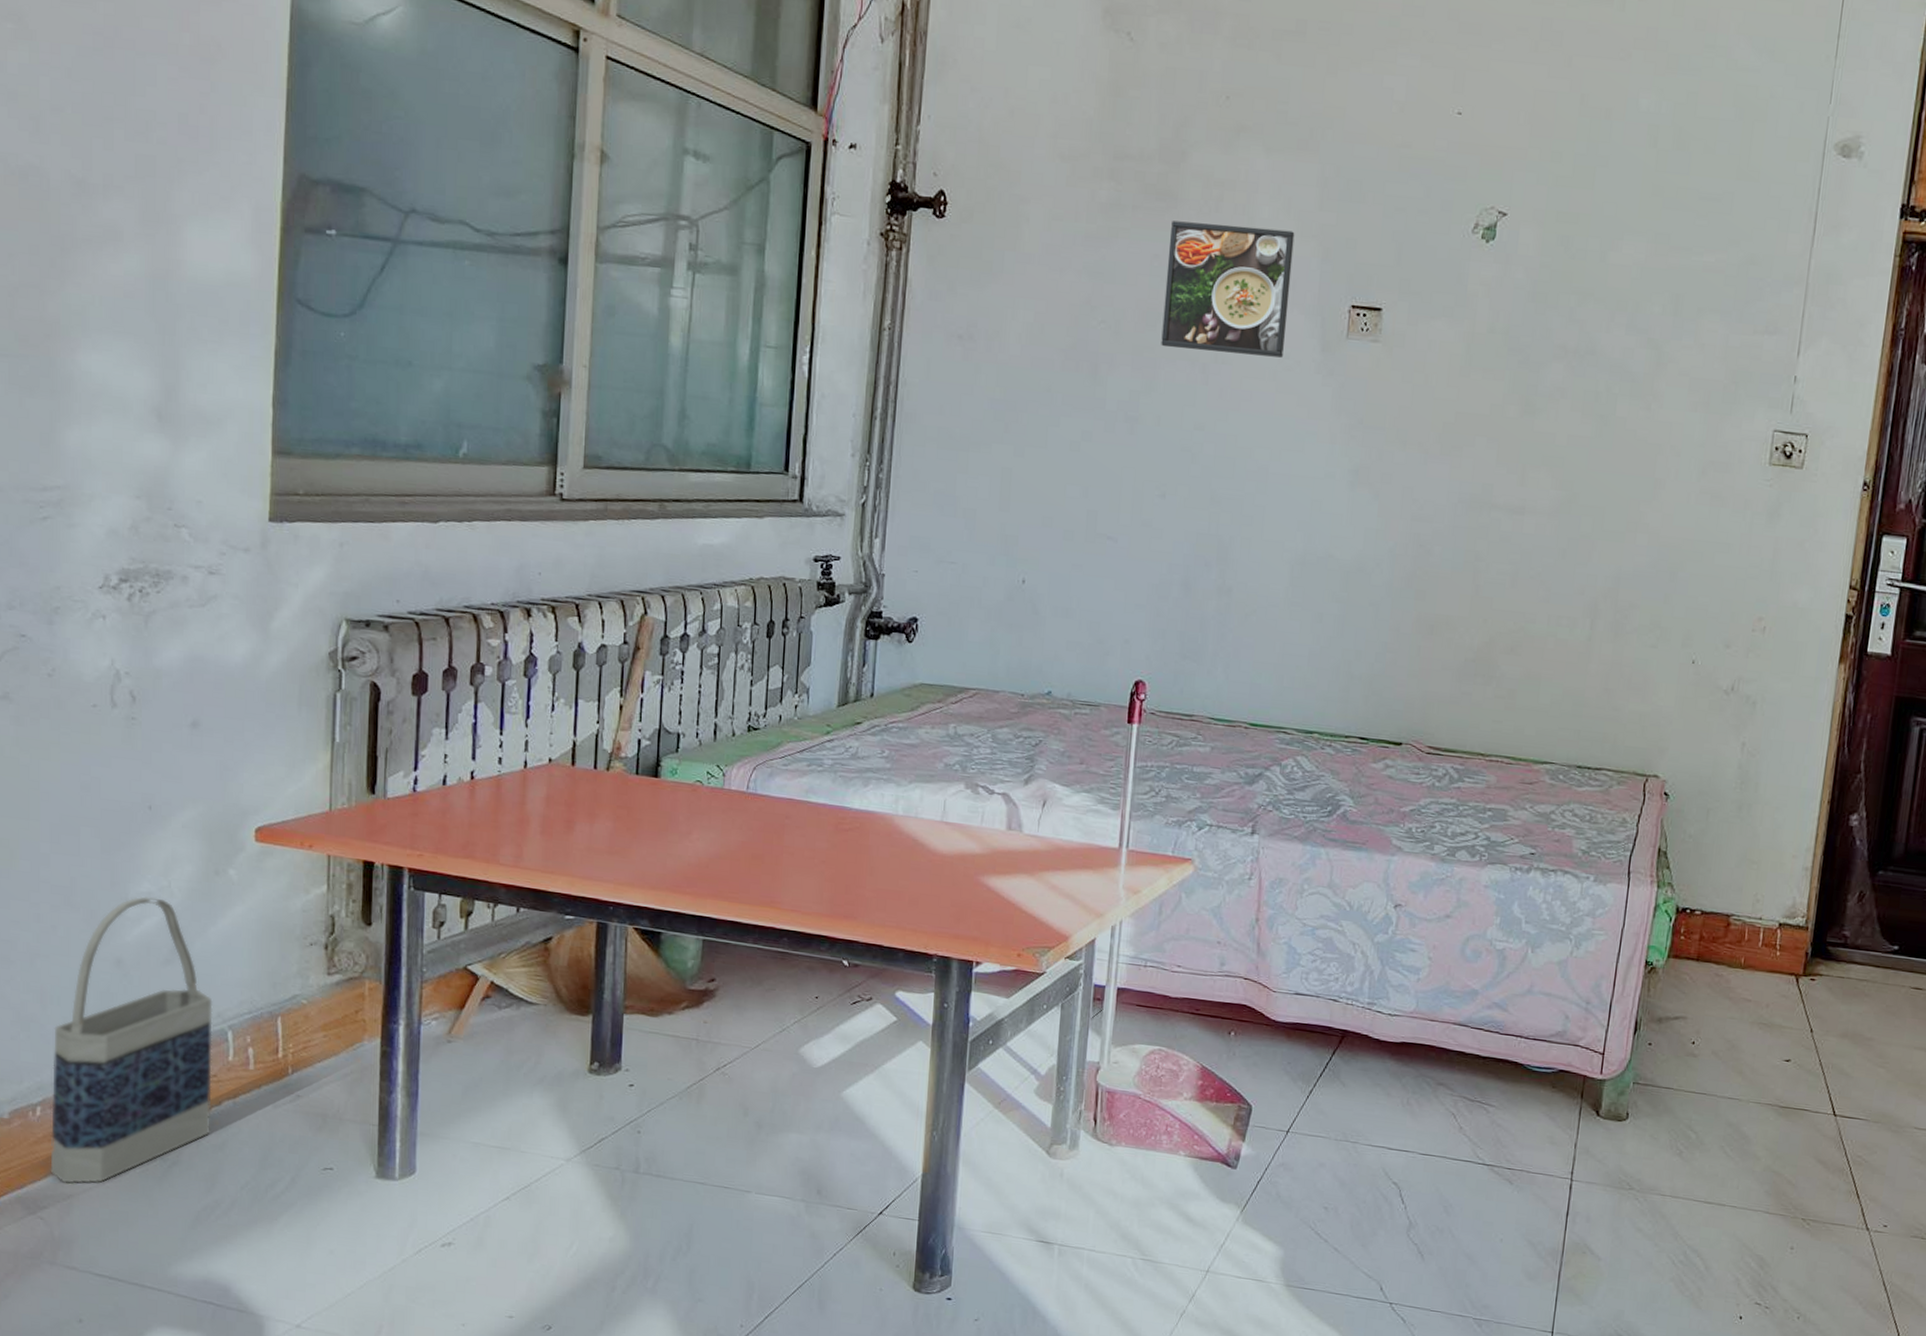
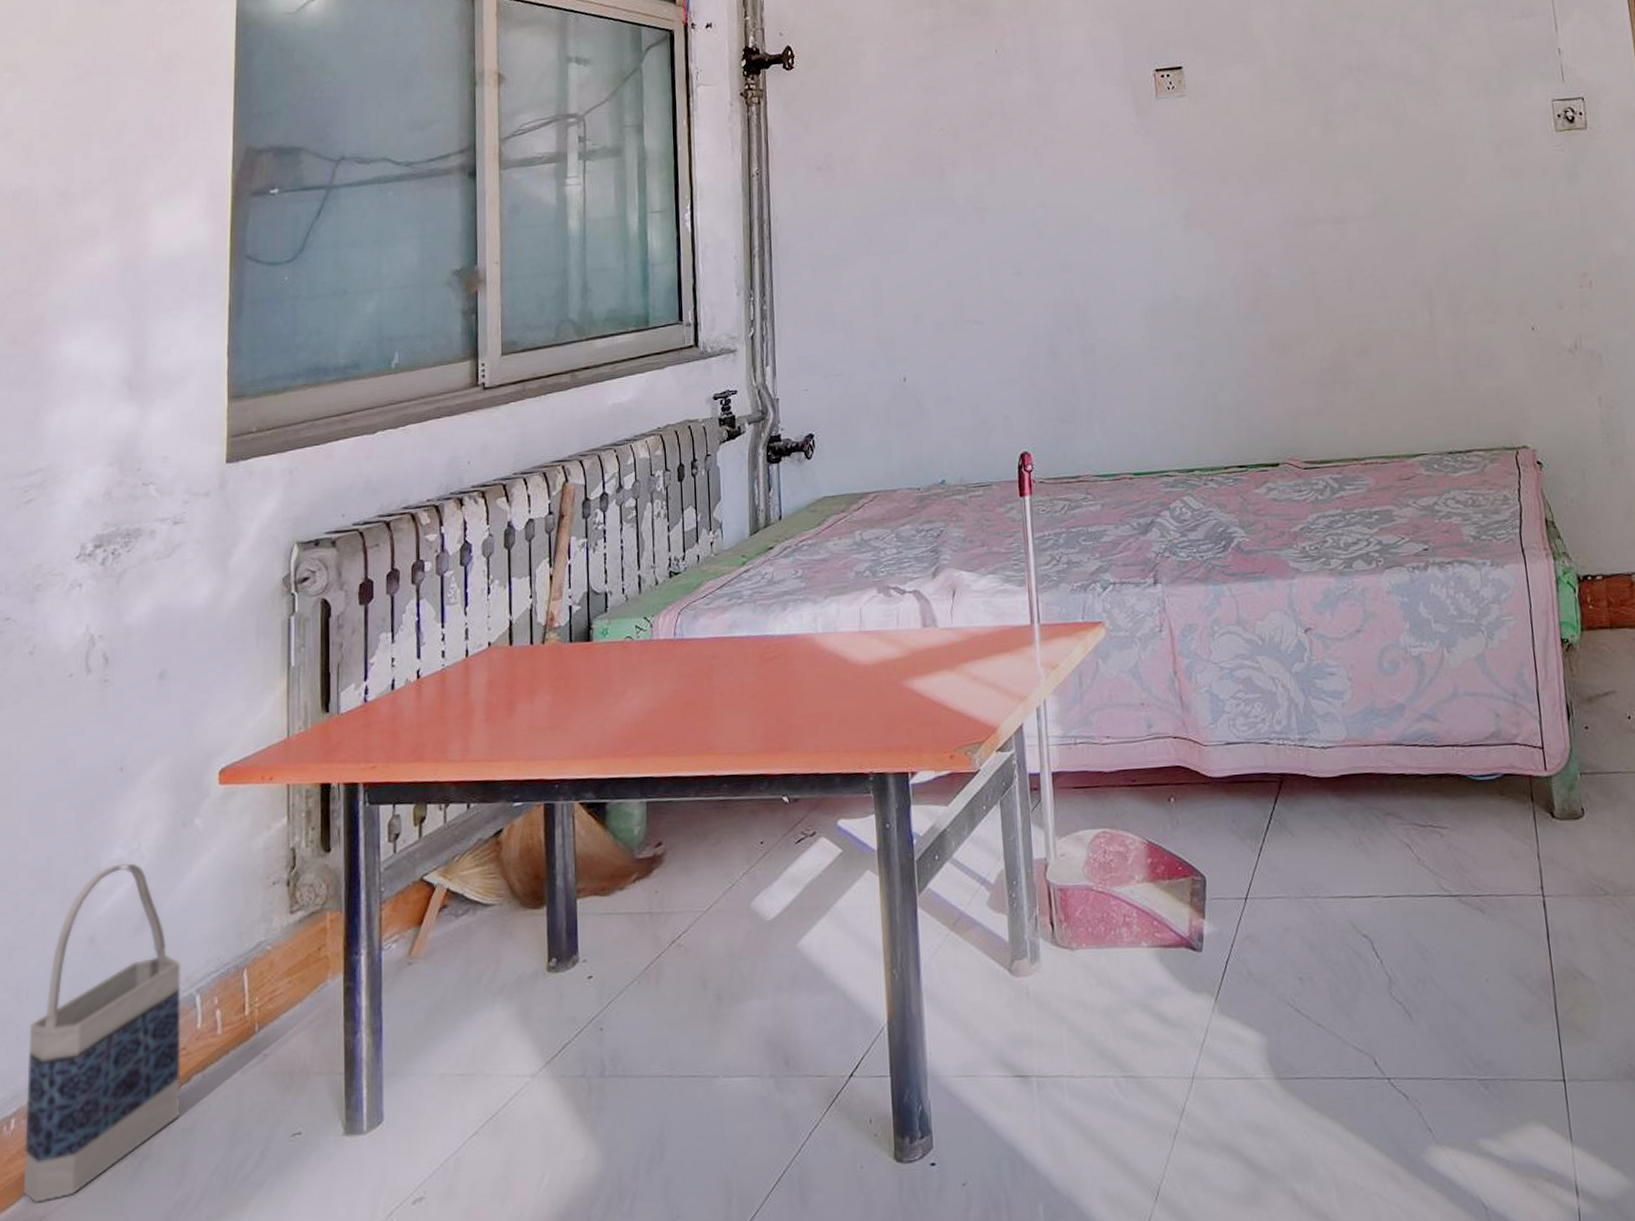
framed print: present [1161,221,1295,358] -> none [988,17,1103,140]

